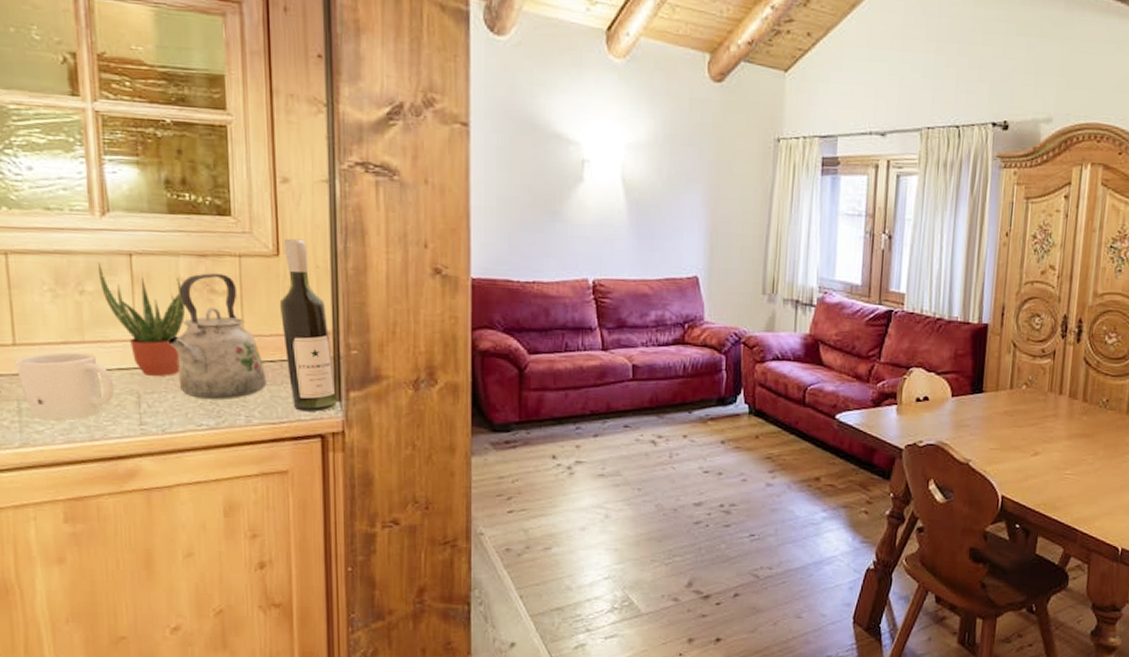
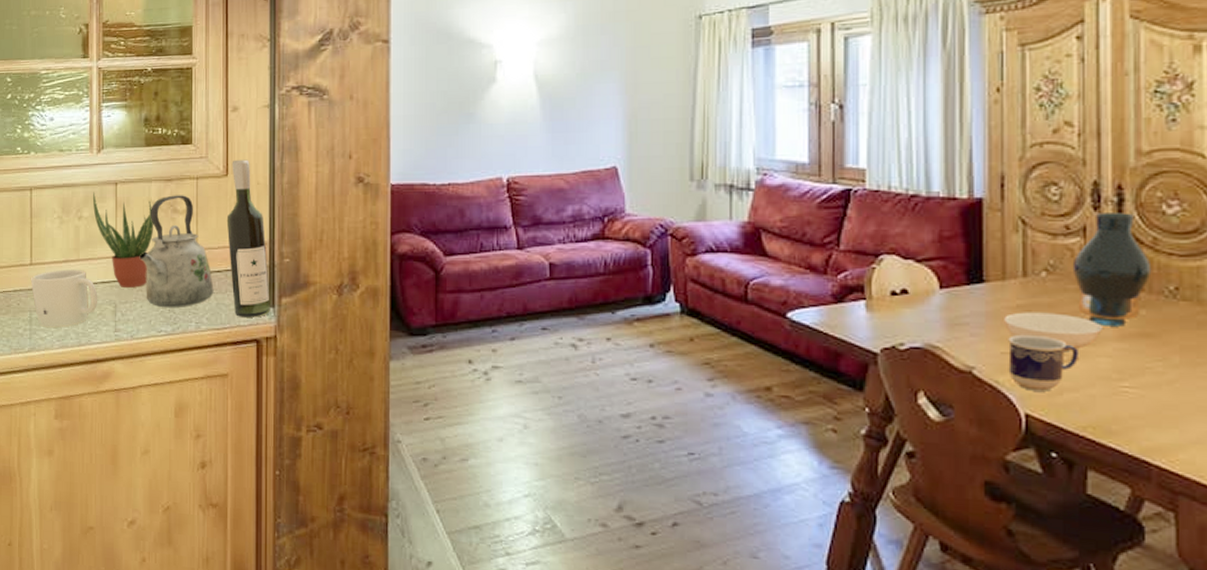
cup: none [993,434,1042,478] -> present [1008,334,1080,391]
bowl: none [994,416,1058,448] -> present [1004,312,1102,353]
vase: none [1043,340,1094,429] -> present [1072,213,1152,326]

